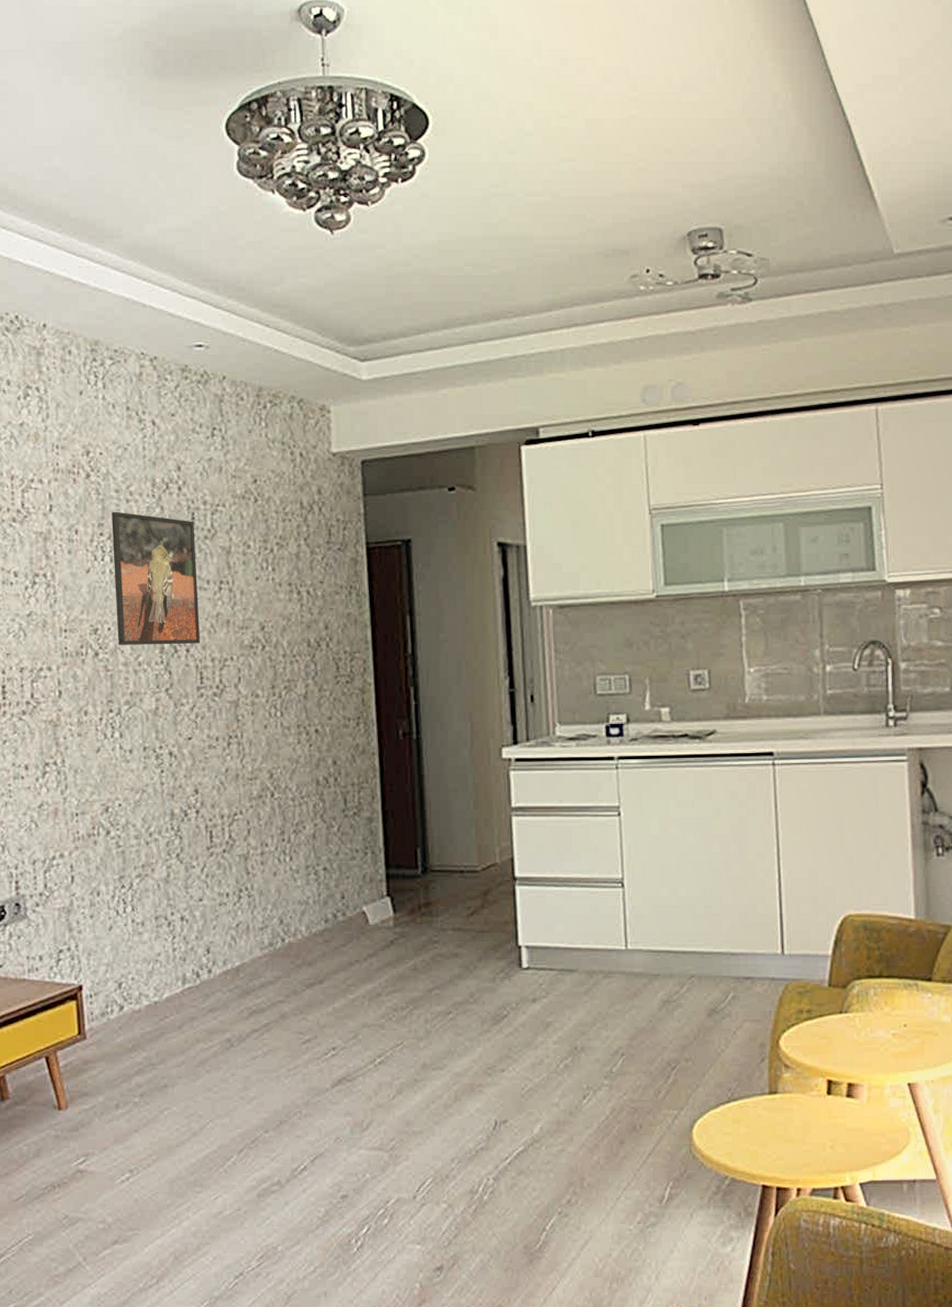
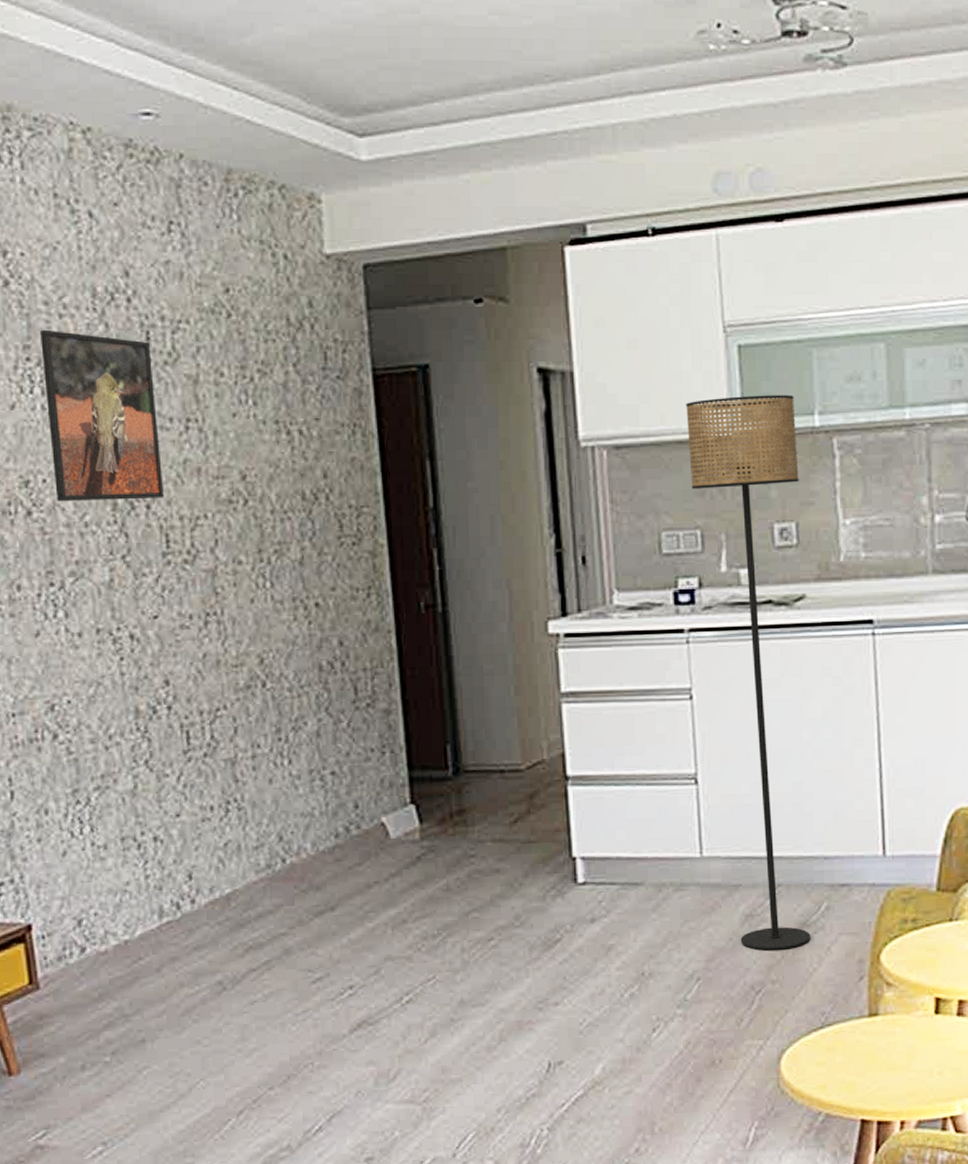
floor lamp: none [618,565,719,1032] -> present [686,395,811,951]

